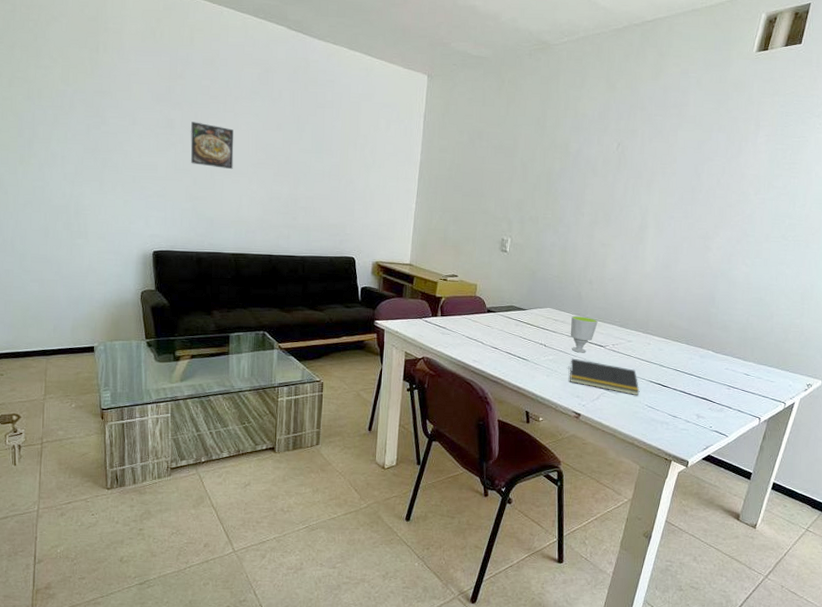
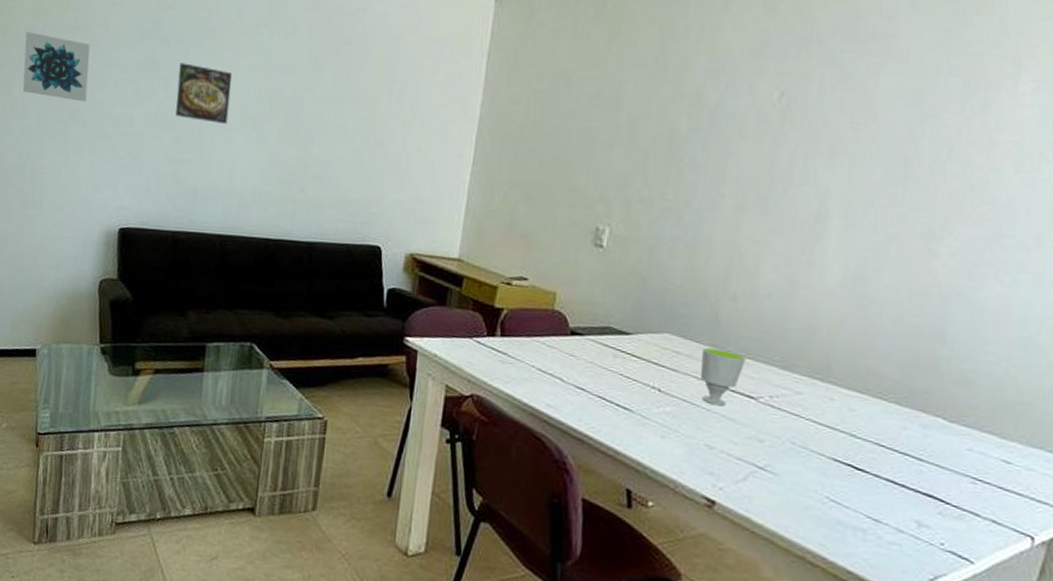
wall art: none [58,95,116,153] -> present [22,32,90,102]
notepad: present [568,358,640,396] -> none [696,412,816,482]

